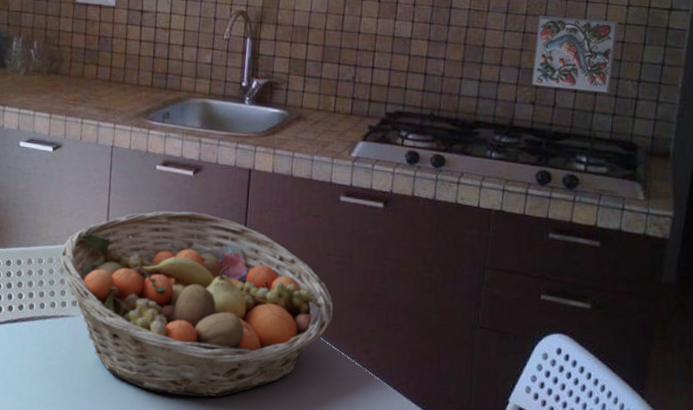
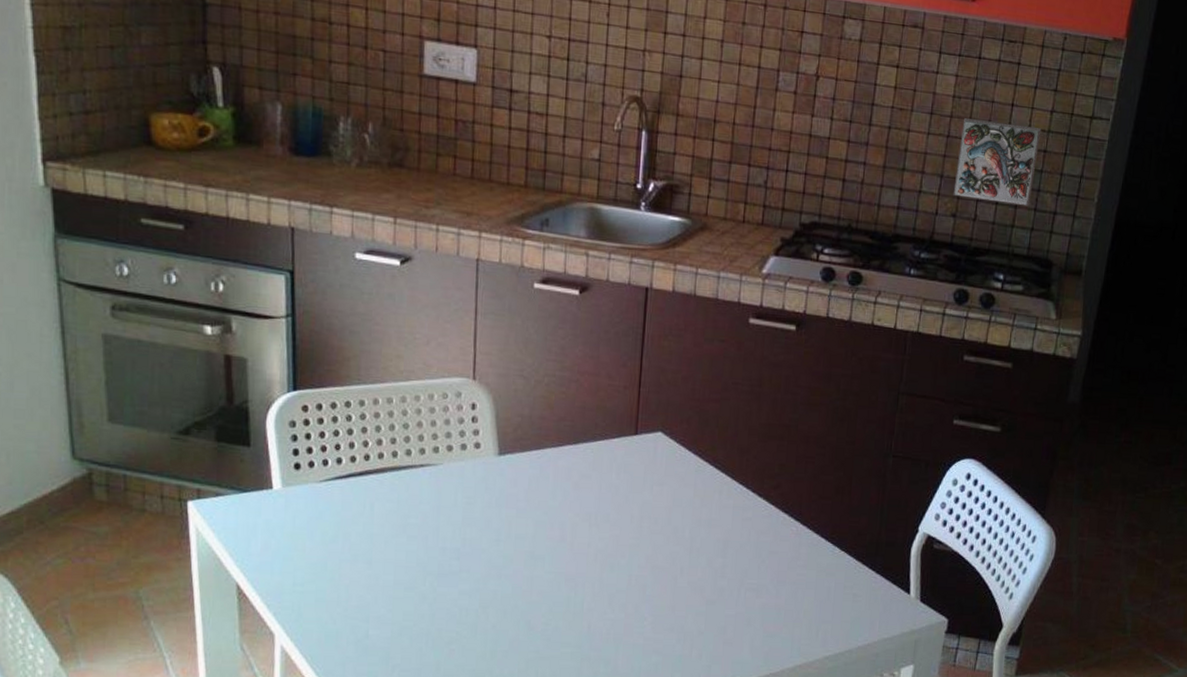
fruit basket: present [59,211,334,398] -> none [414,337,741,549]

